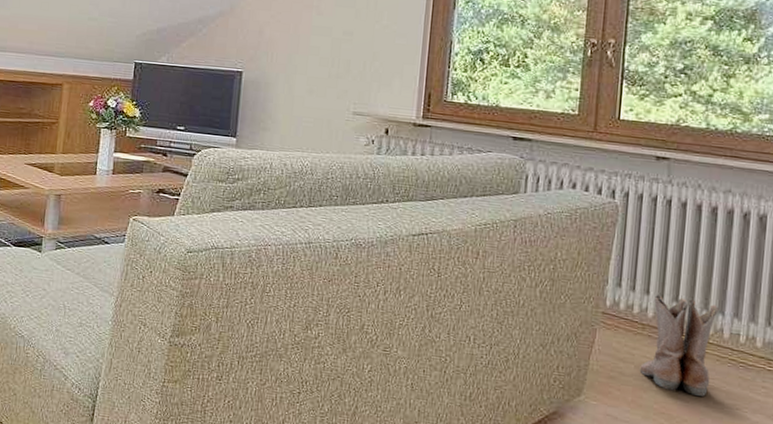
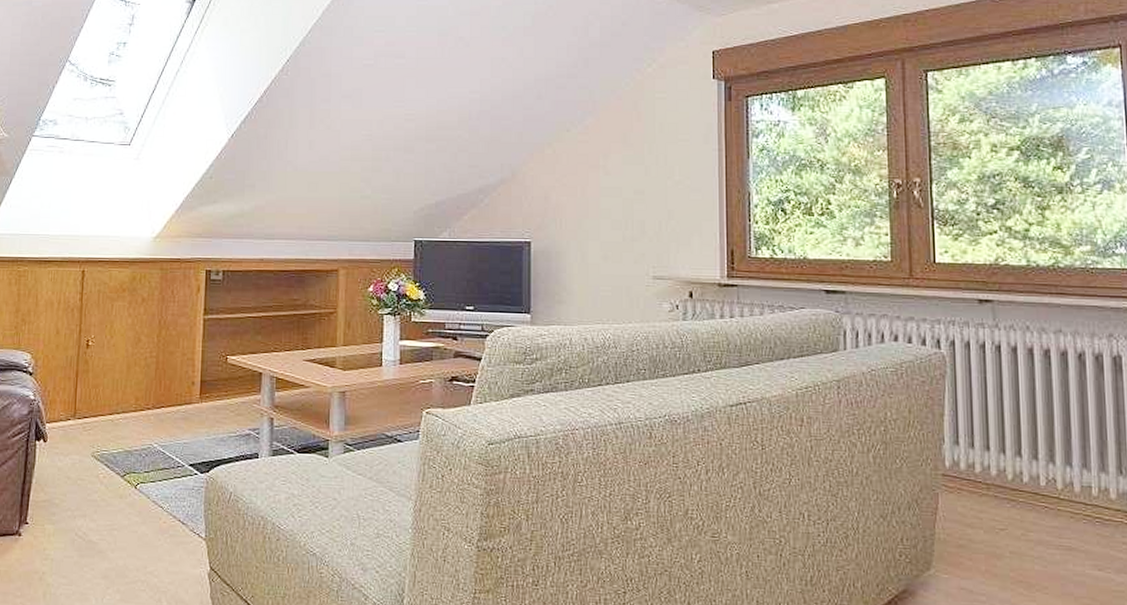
boots: present [639,295,720,396] -> none [989,451,1067,559]

